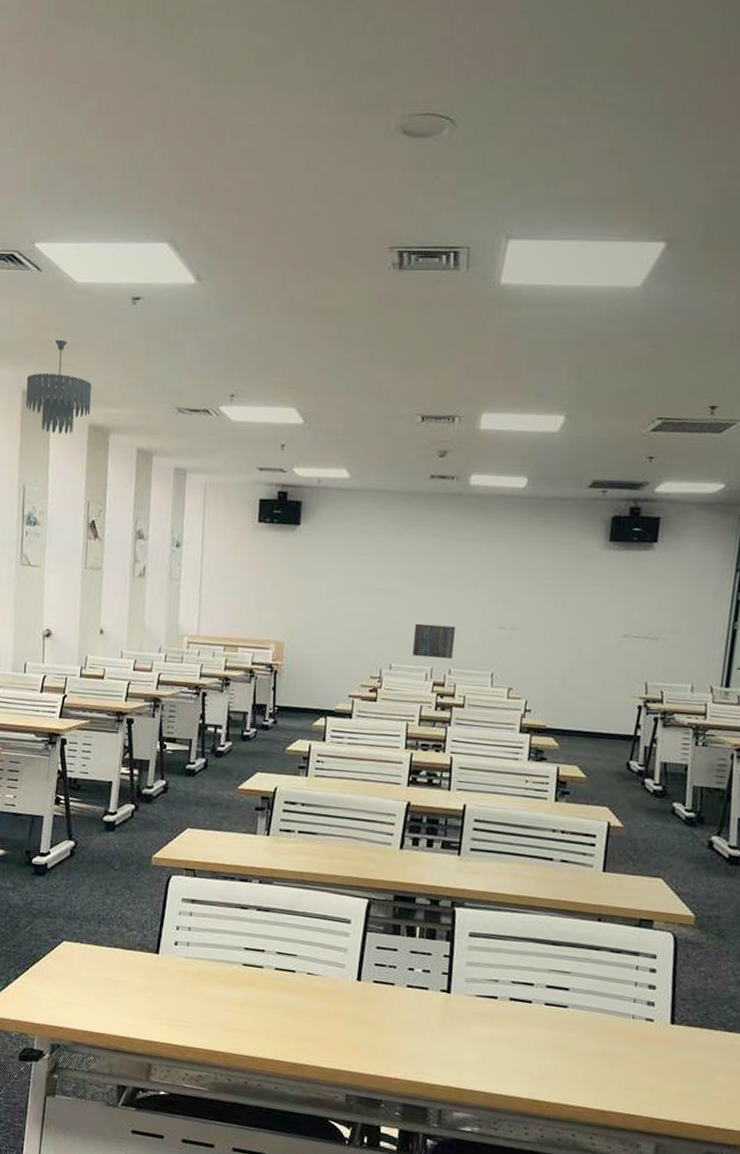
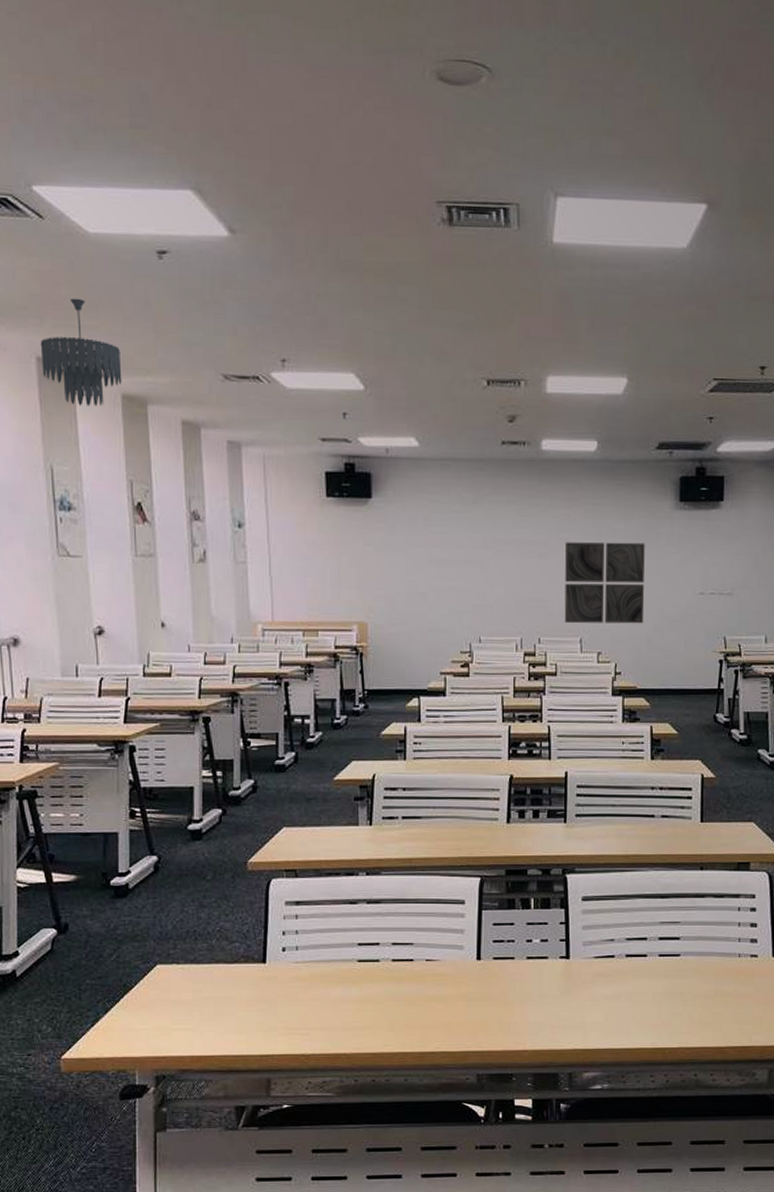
wall art: present [412,623,456,659] -> none [500,594,542,628]
wall art: none [477,576,569,663] -> present [564,542,645,624]

